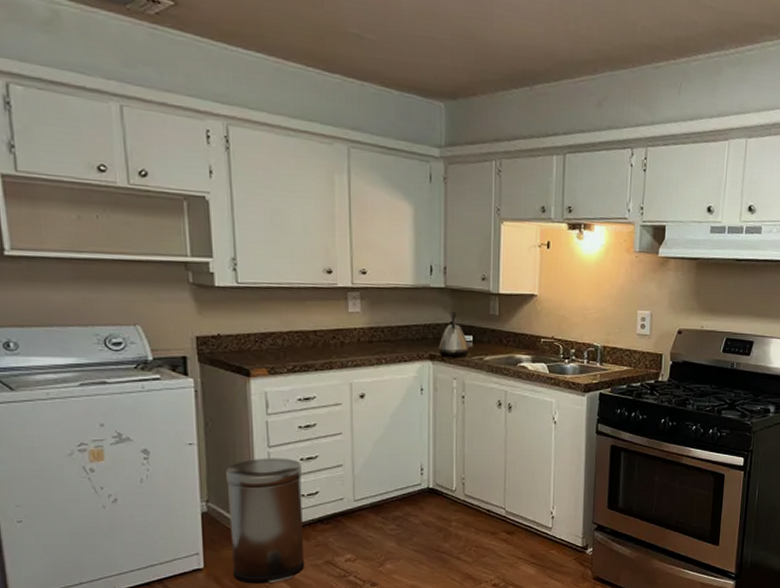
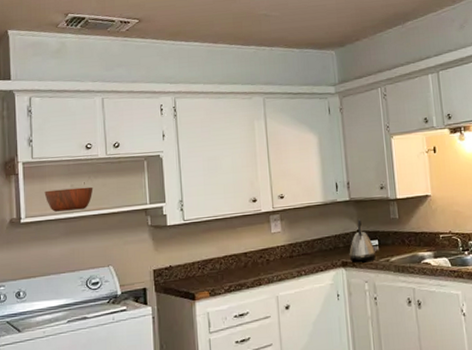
bowl: none [37,218,111,250] -> present [44,187,94,212]

